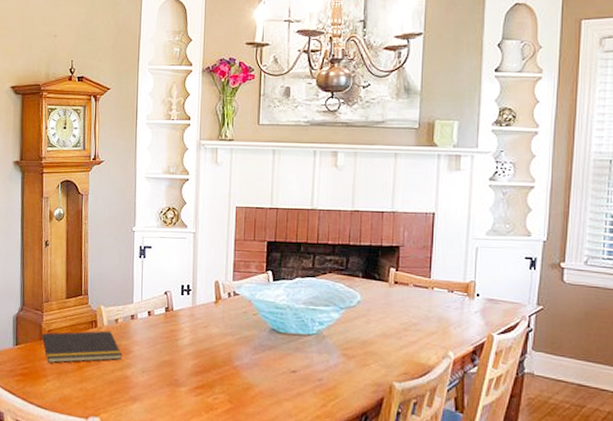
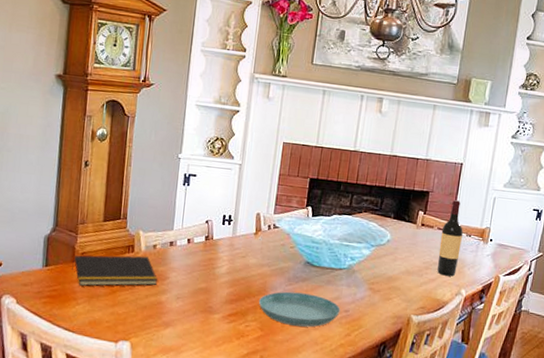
saucer: none [224,361,313,398] -> present [258,291,341,327]
wine bottle: none [417,253,443,338] -> present [437,200,463,277]

